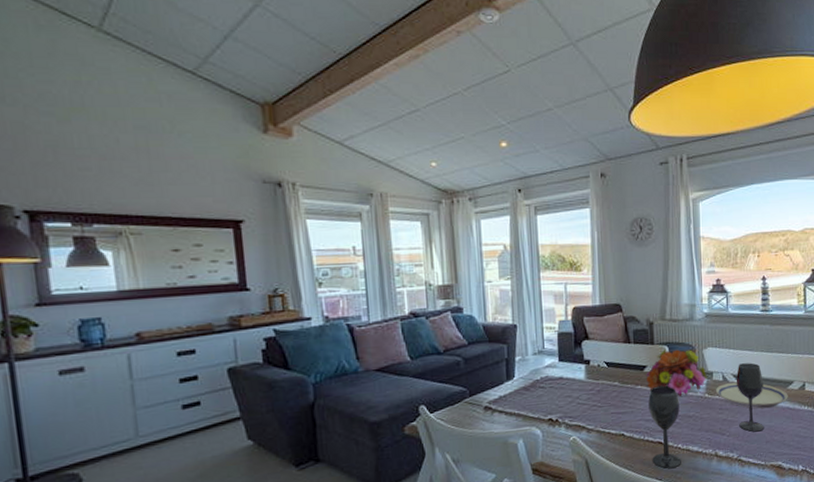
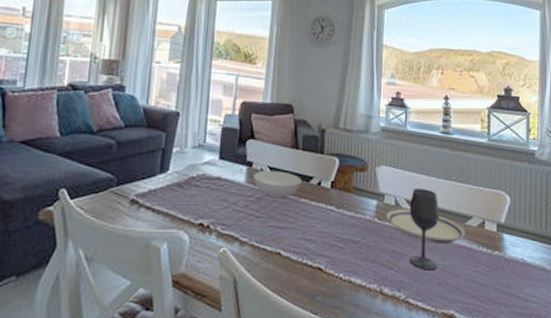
bowl: none [592,364,636,389] -> present [254,170,301,199]
flower bouquet: present [645,349,709,396] -> none [311,161,380,217]
wine glass: present [648,385,681,469] -> none [308,201,345,302]

